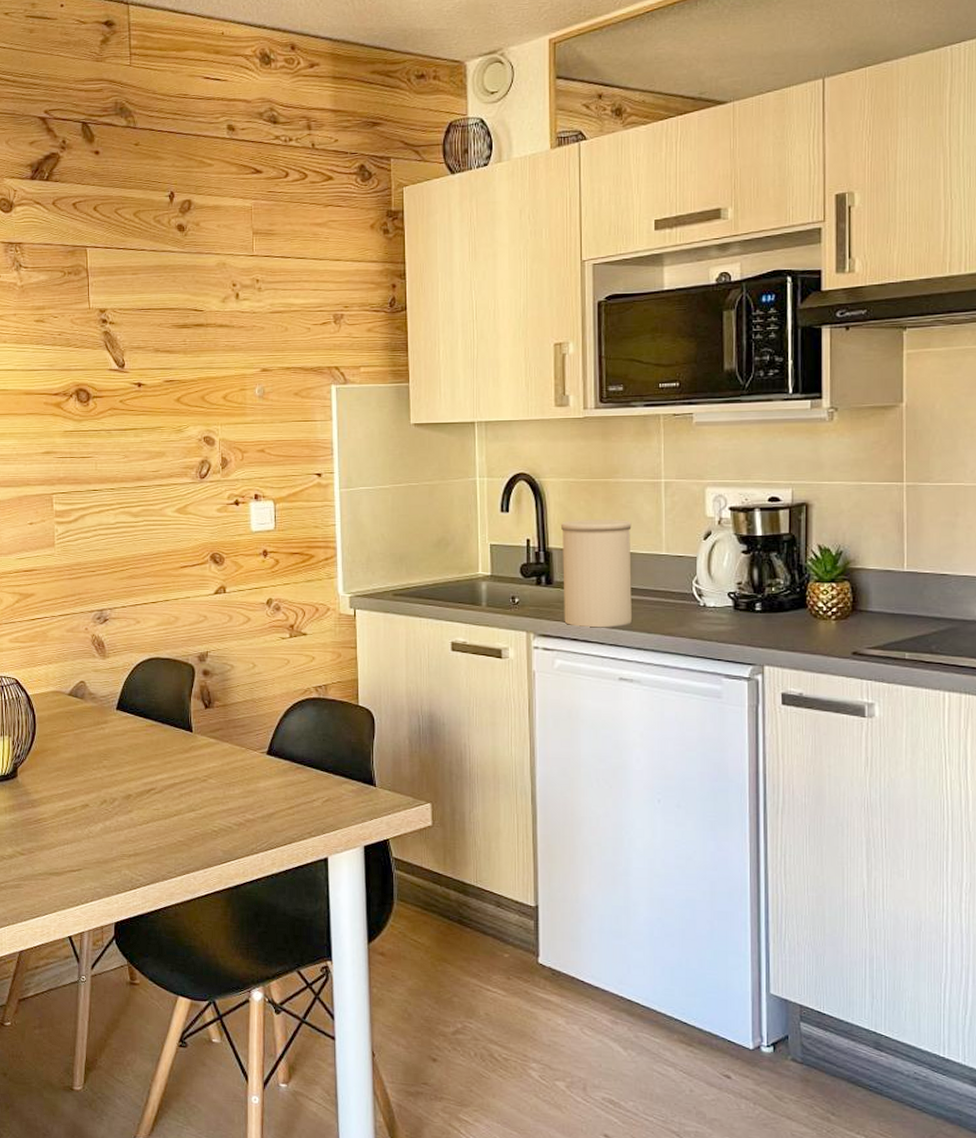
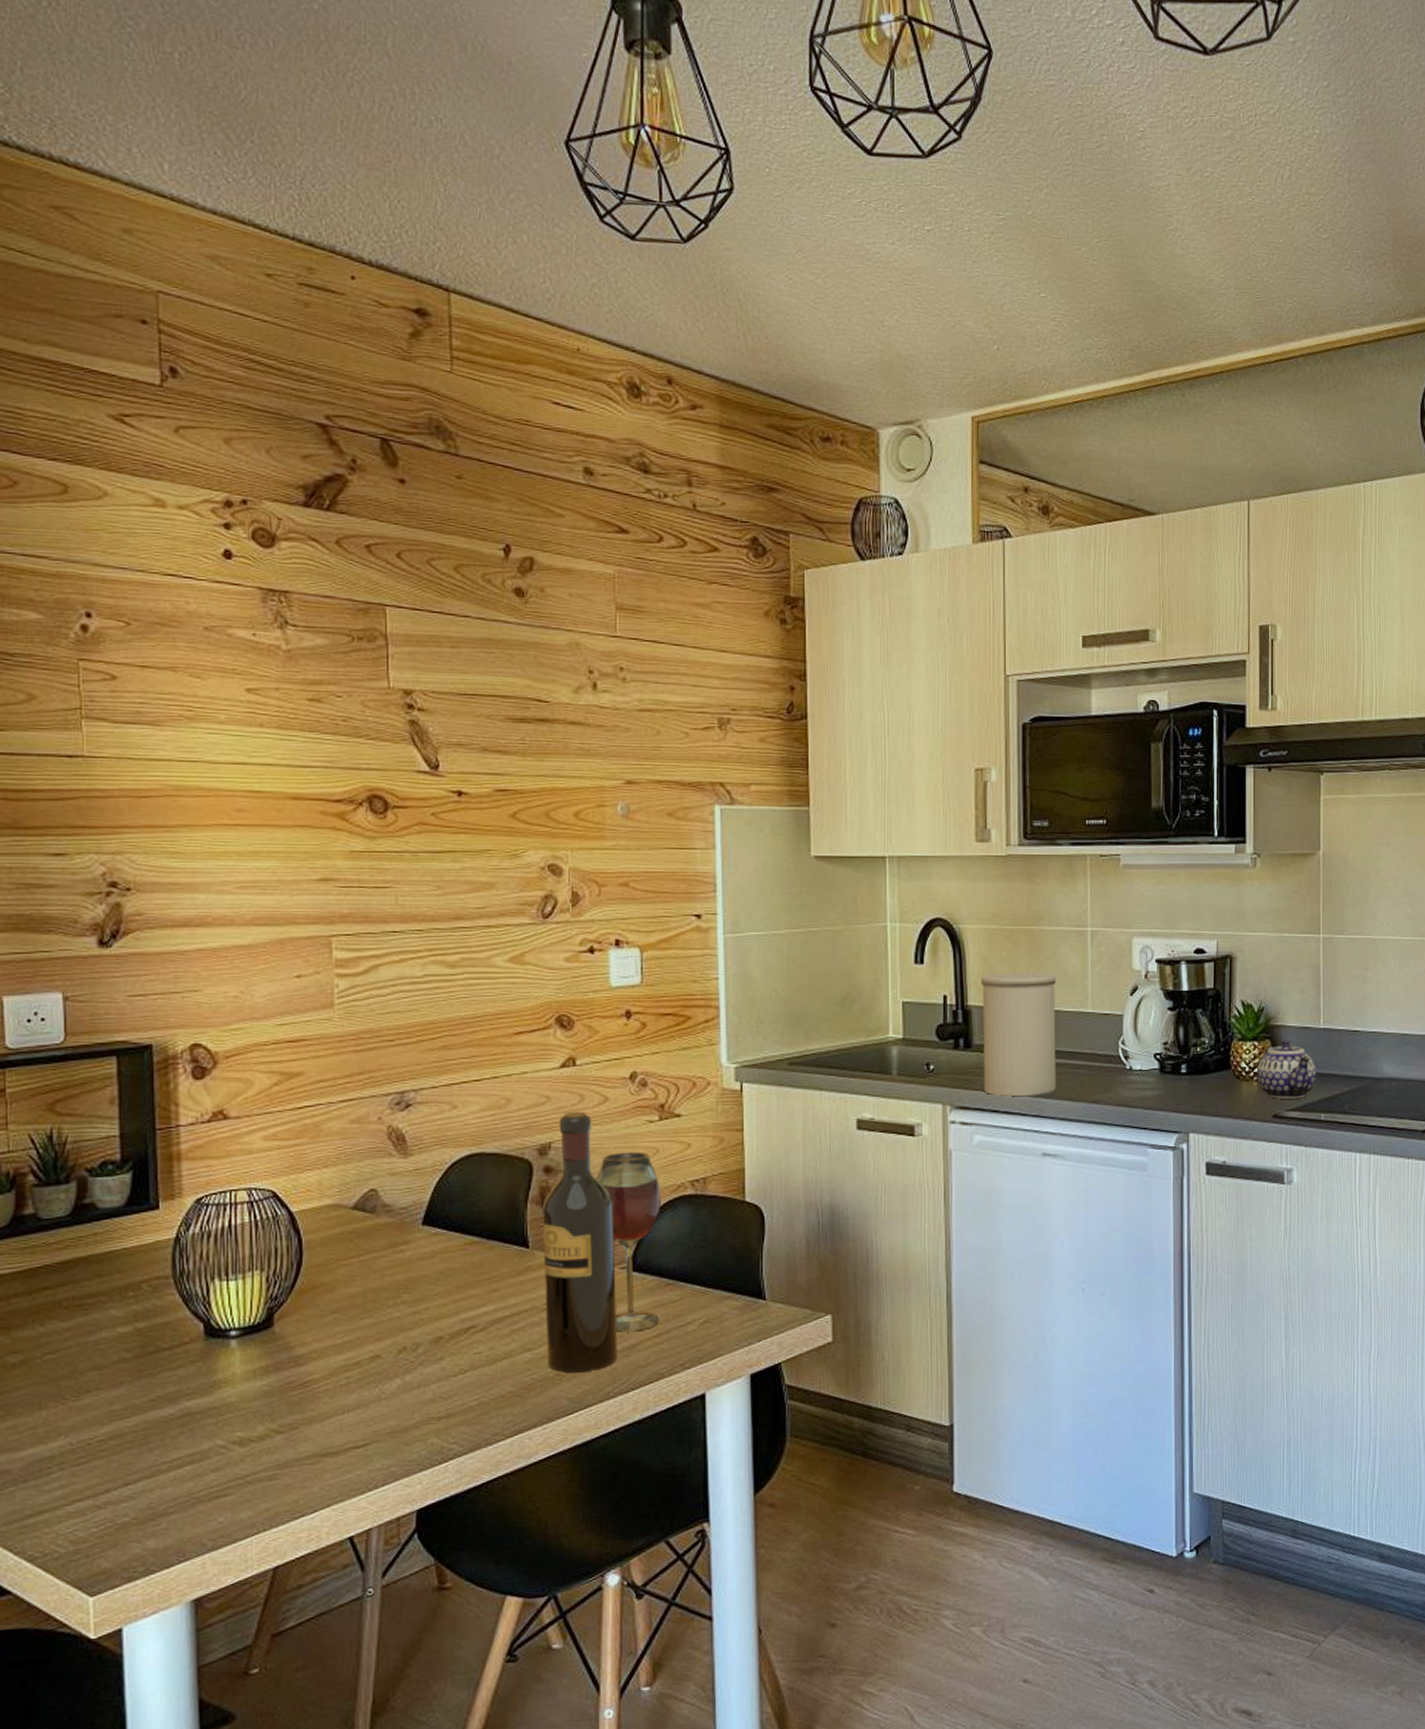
wine bottle: none [201,628,259,831] -> present [542,1111,618,1373]
wineglass: none [242,661,291,803] -> present [596,1151,661,1332]
teapot: none [834,580,900,638] -> present [1256,1038,1317,1099]

